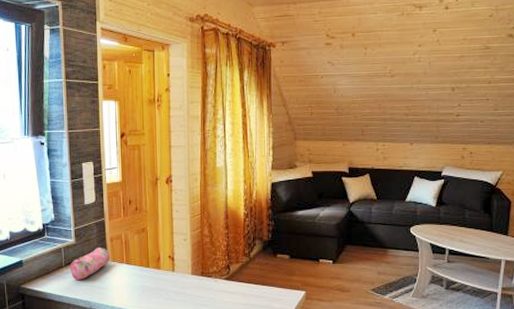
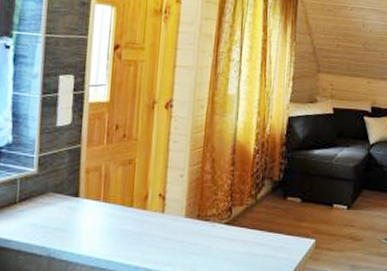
pencil case: present [70,246,110,280] -> none [25,179,83,220]

